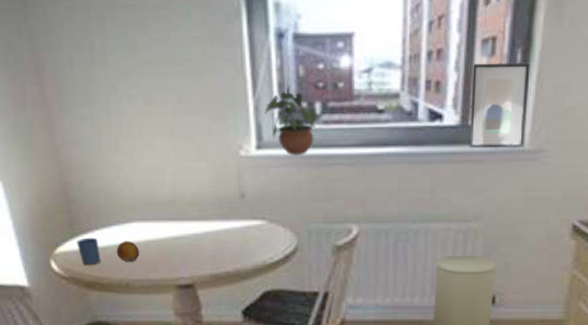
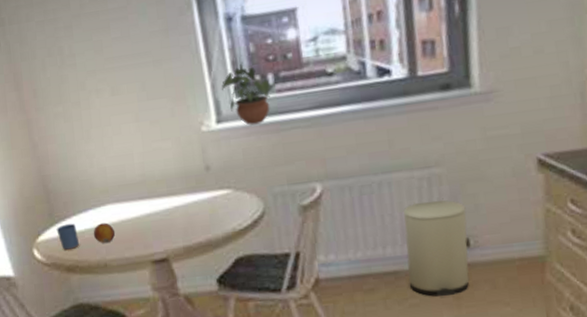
picture frame: present [469,62,530,149] -> none [413,11,476,98]

